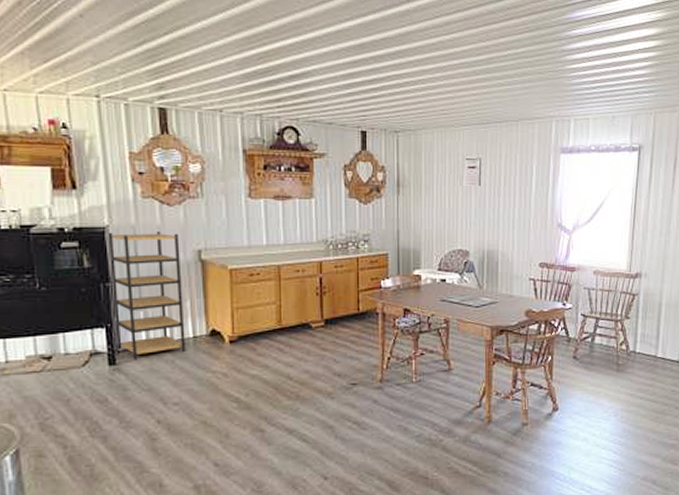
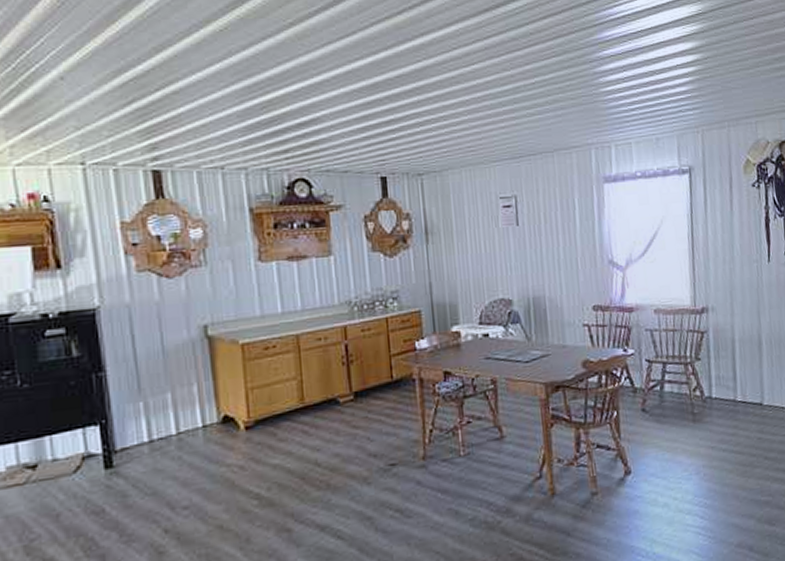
shelving unit: present [108,232,185,360] -> none [99,308,194,460]

